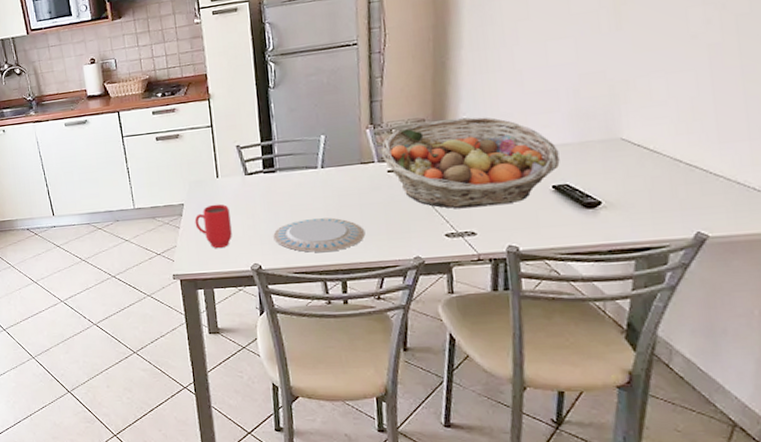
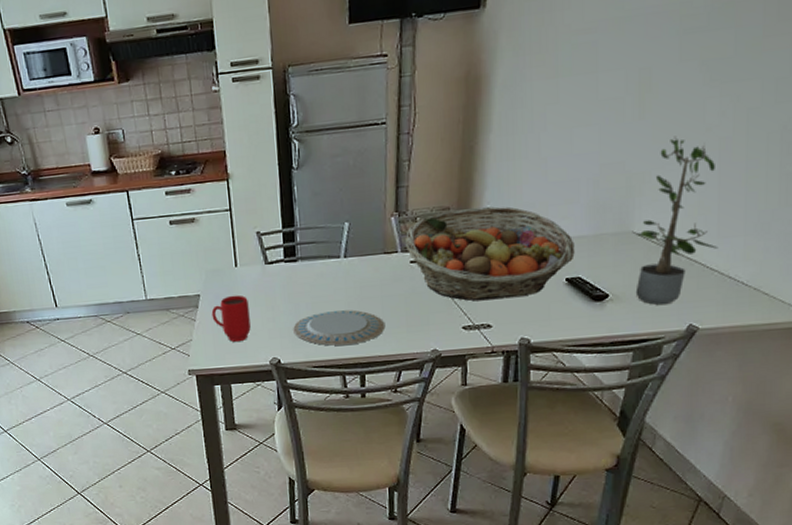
potted plant: none [626,44,721,212] -> present [635,136,719,305]

